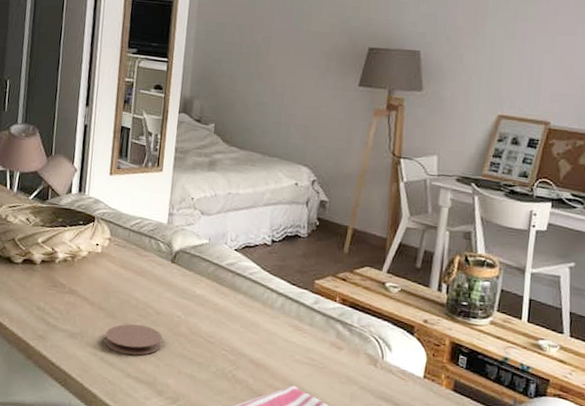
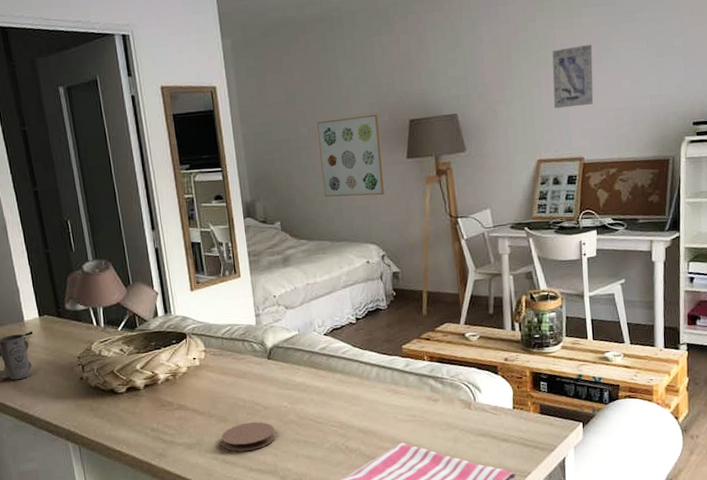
wall art: none [265,32,337,119] -> present [317,114,384,197]
wall art: none [526,5,579,69] -> present [552,44,593,109]

